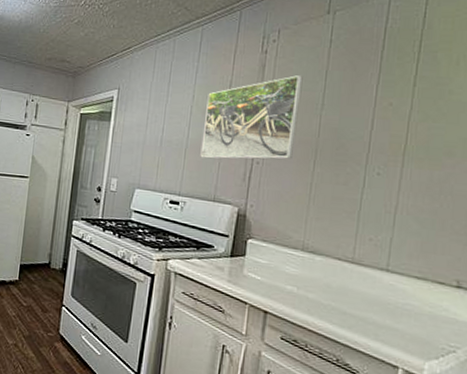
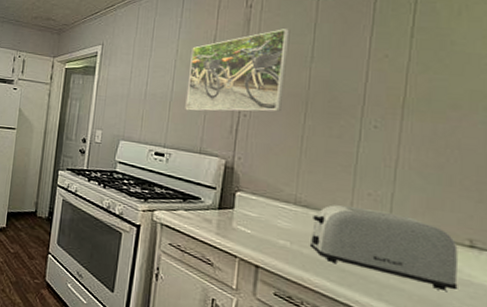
toaster: none [314,250,447,329] -> present [309,204,459,290]

